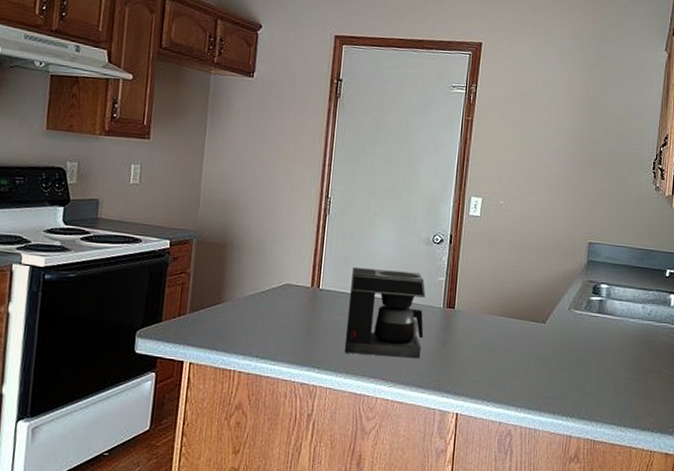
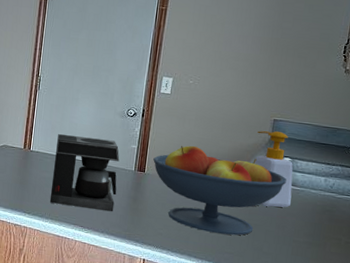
fruit bowl: none [464,275,605,376] -> present [153,145,286,236]
soap bottle: none [571,255,611,341] -> present [254,131,293,208]

